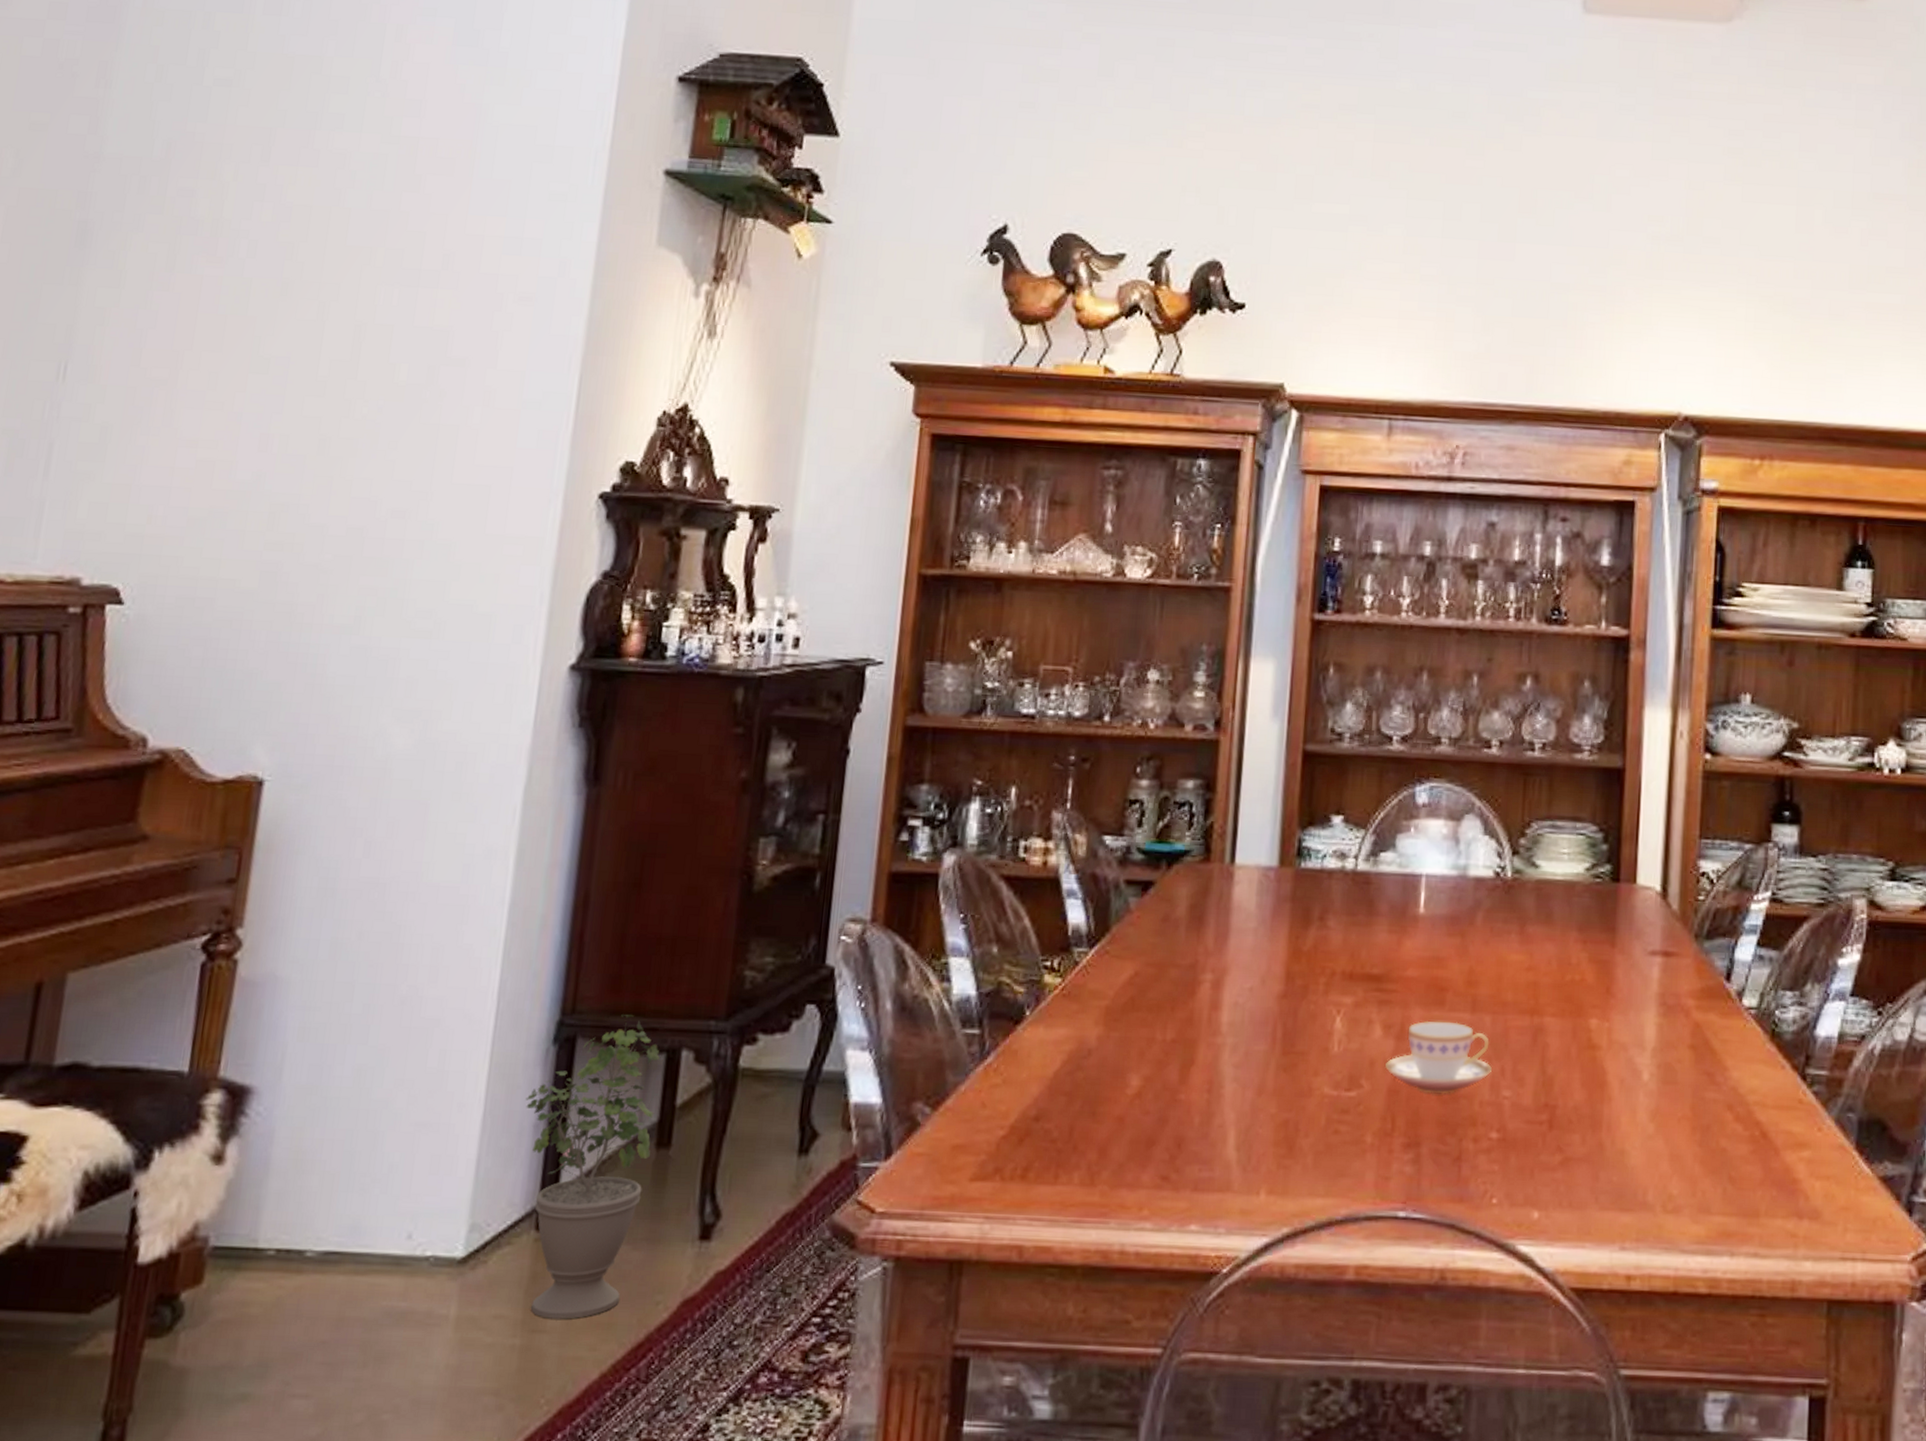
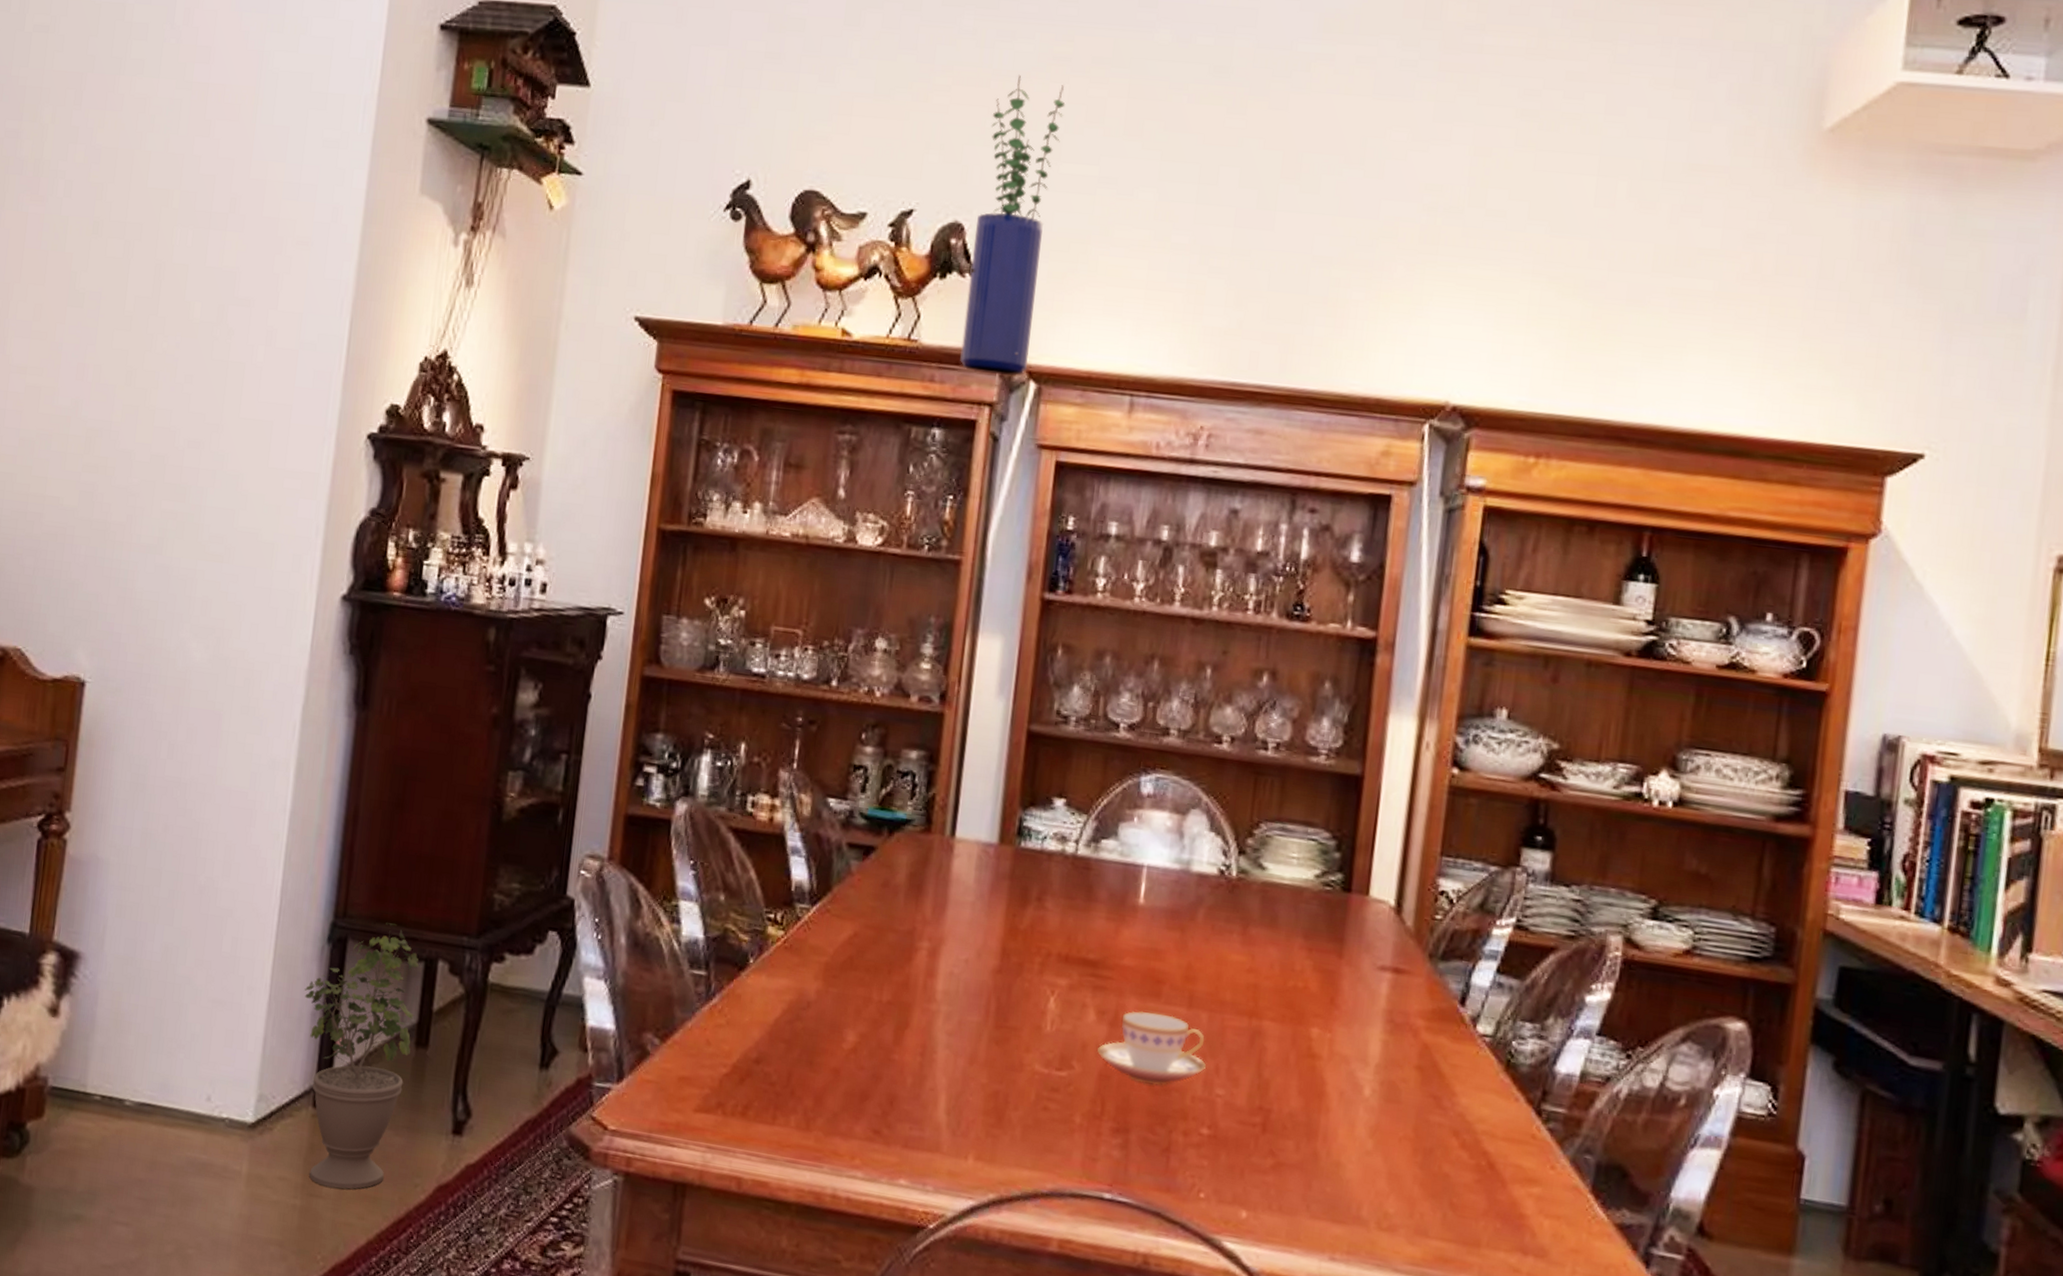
vase: none [1223,121,1315,406] -> present [960,74,1066,376]

